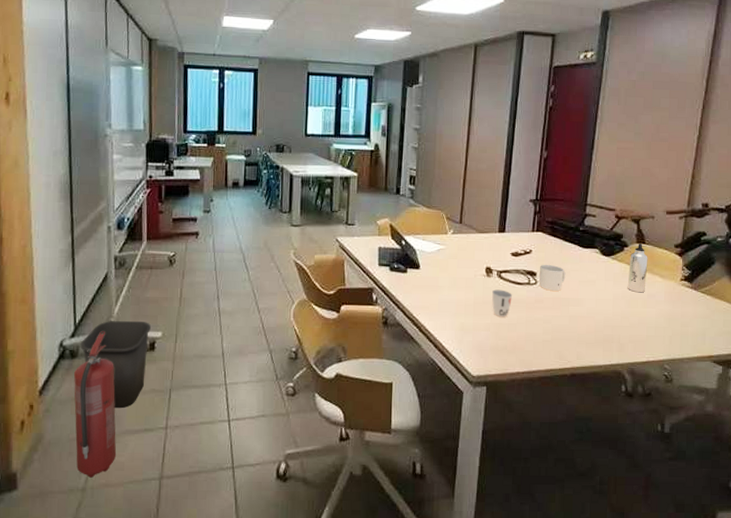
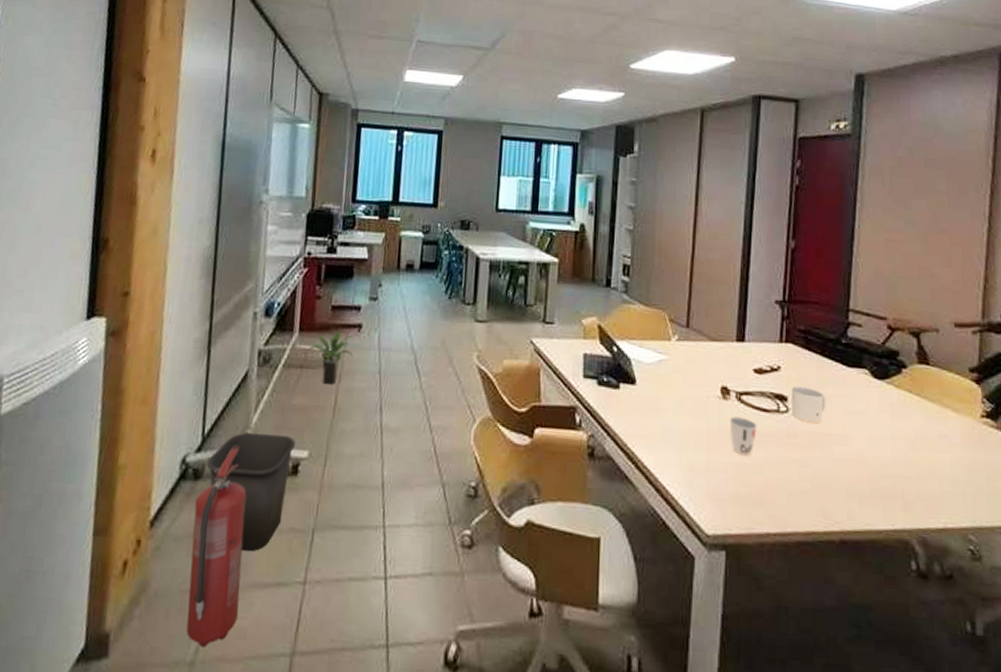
potted plant: none [155,238,193,280] -> present [308,330,354,384]
water bottle: present [627,243,648,293] -> none [909,364,935,432]

